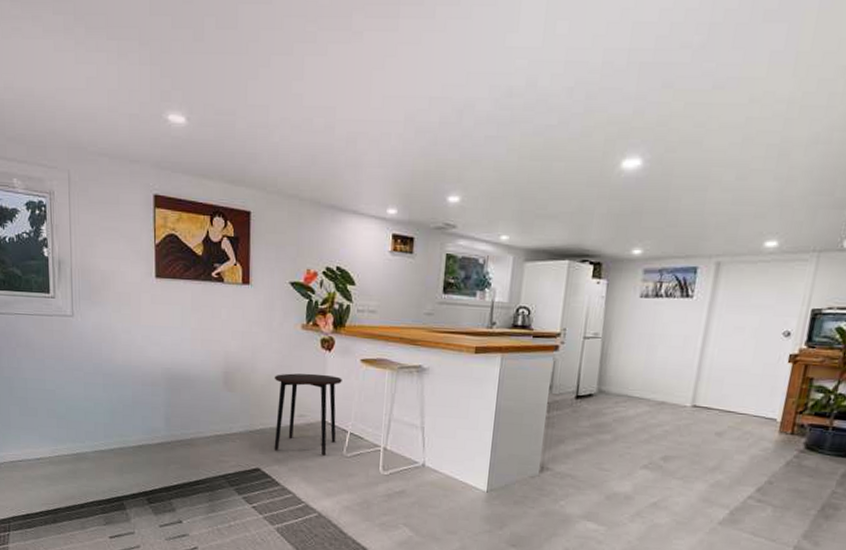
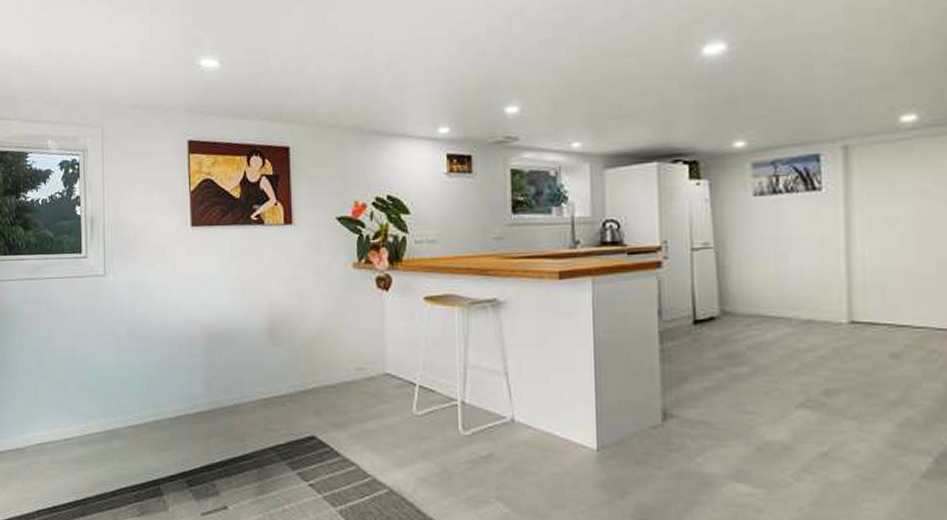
side table: present [274,373,342,456] -> none [325,318,404,416]

